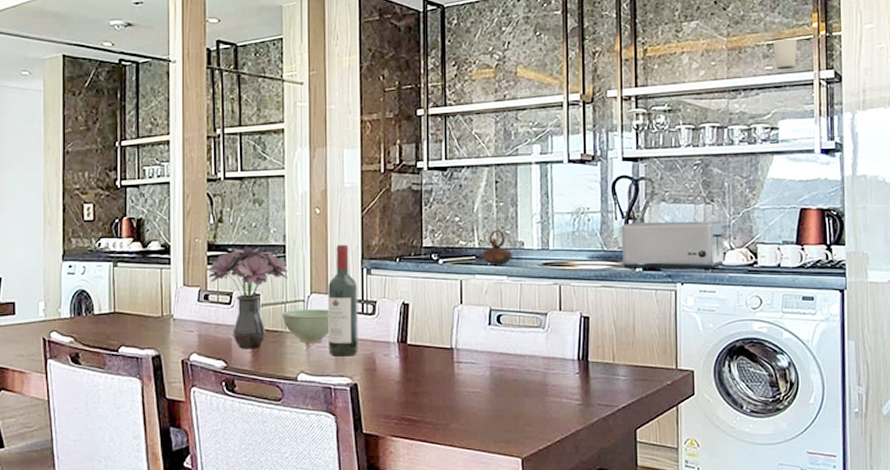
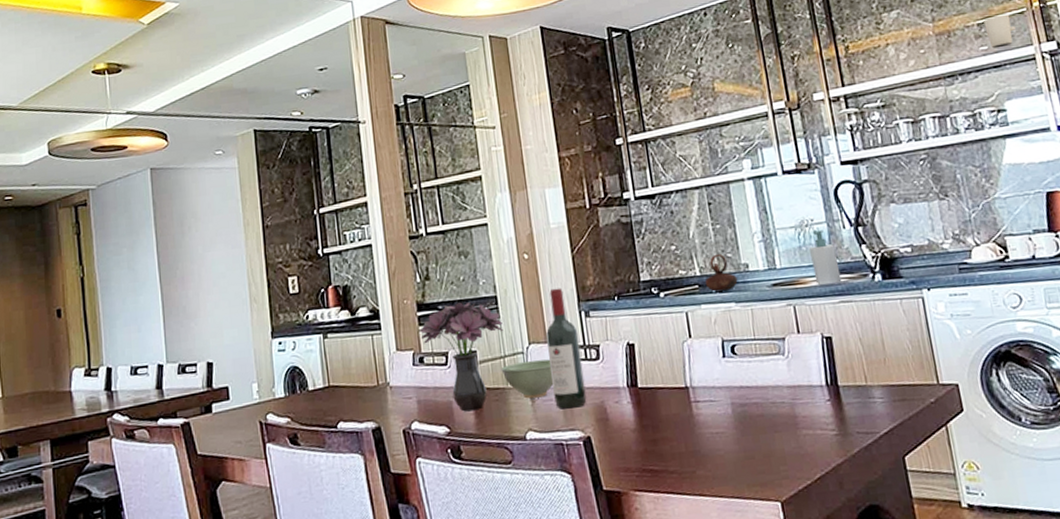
soap bottle: none [582,219,606,269] -> present [809,230,842,285]
toaster: present [621,221,724,270] -> none [850,216,971,280]

